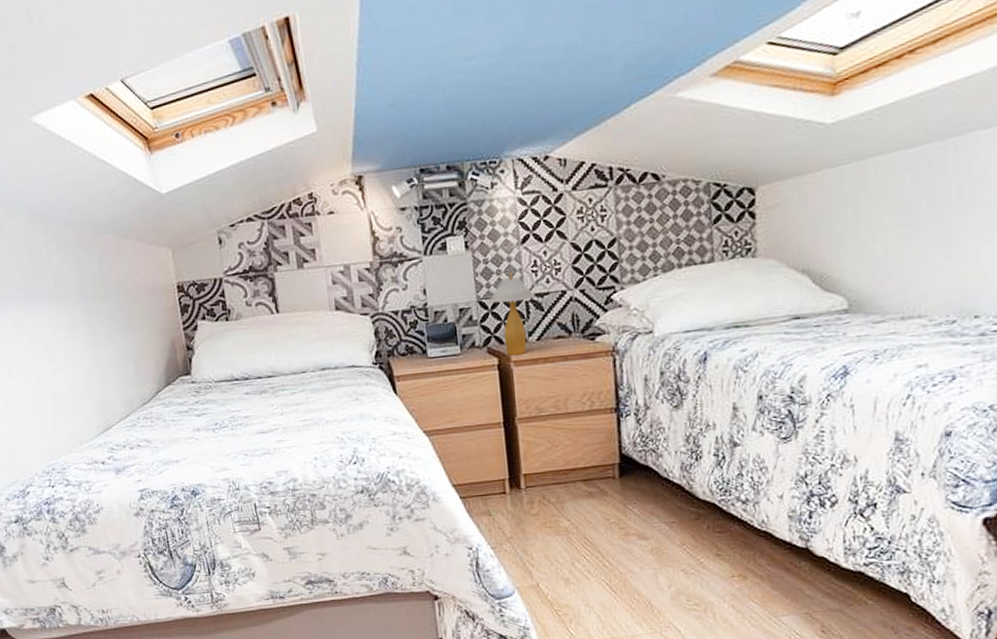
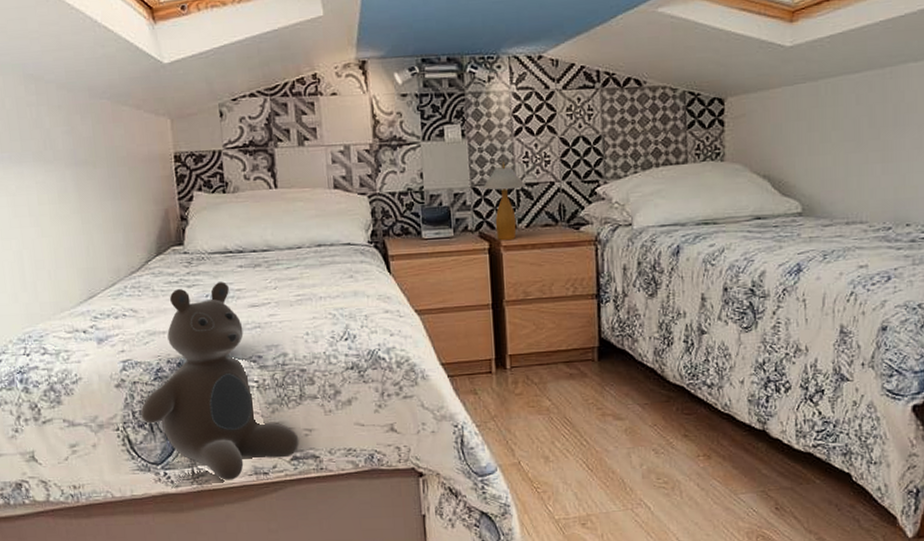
teddy bear: none [159,409,313,605] -> present [140,281,300,480]

